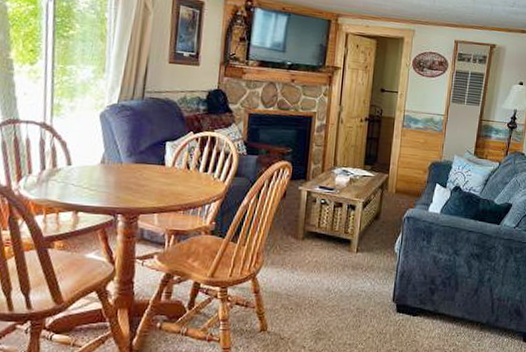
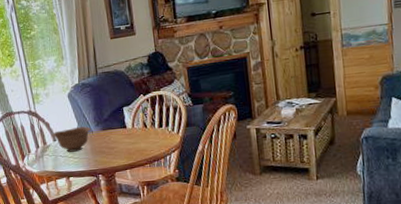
bowl: none [67,153,121,183] -> present [52,126,92,153]

